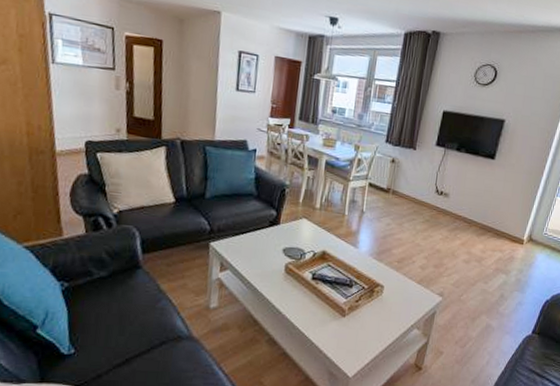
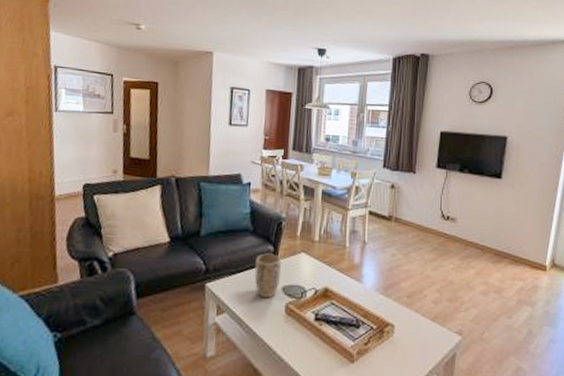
plant pot: none [257,217,283,259] -> present [254,253,281,299]

